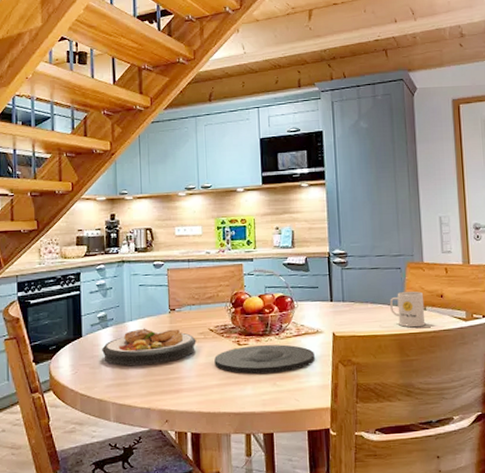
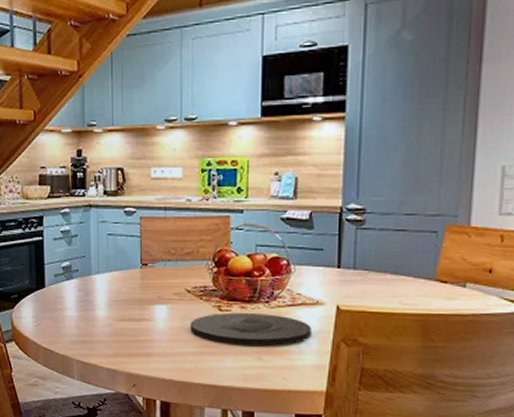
plate: present [102,328,196,366] -> none [66,283,170,323]
mug: present [390,291,426,328] -> none [416,261,465,308]

